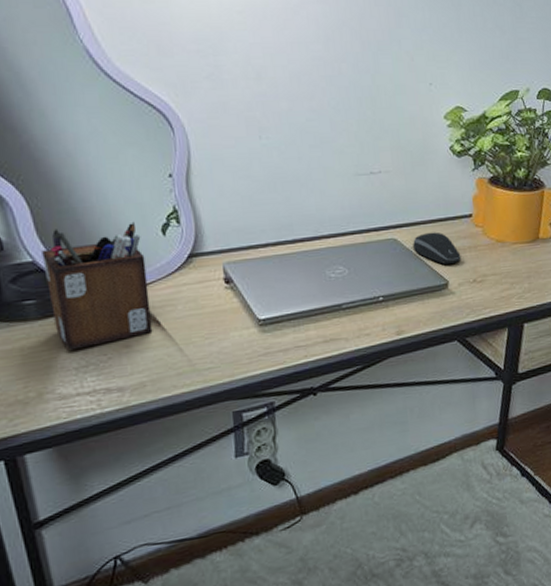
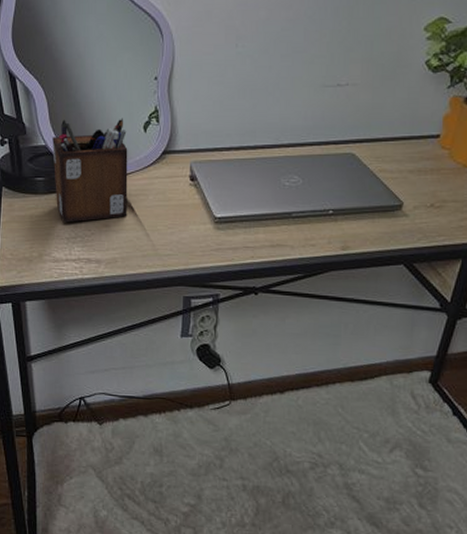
computer mouse: present [413,232,461,264] -> none [371,150,421,185]

